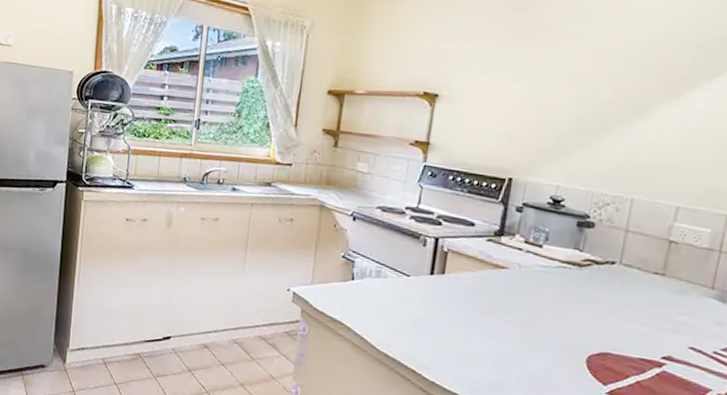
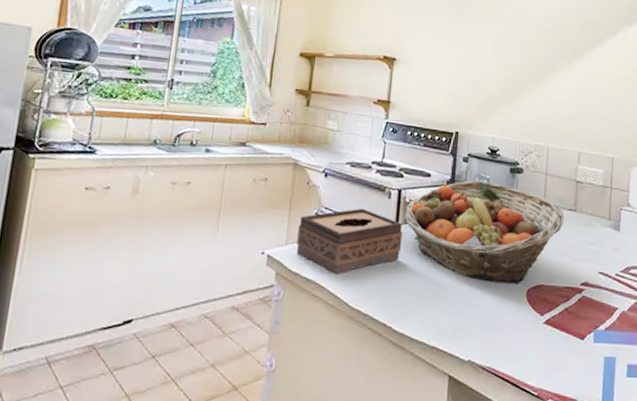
tissue box: none [322,254,438,319] -> present [296,208,403,276]
fruit basket: none [441,233,647,349] -> present [404,180,564,284]

